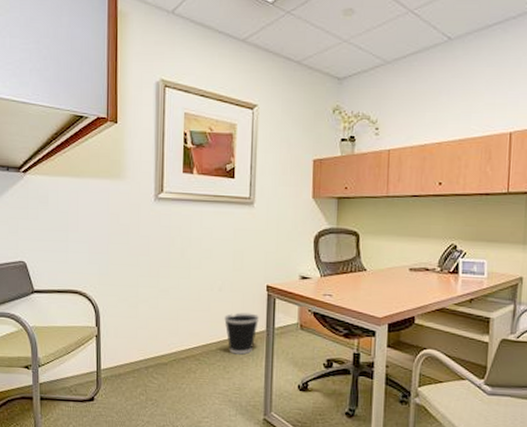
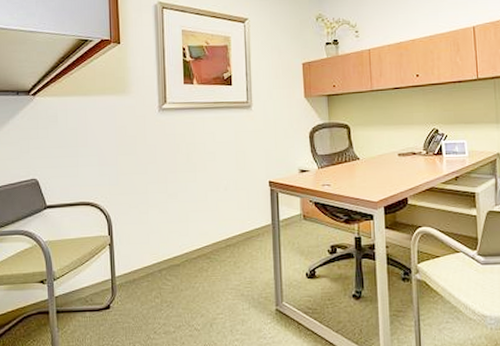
wastebasket: present [224,312,260,355] -> none [231,208,265,249]

